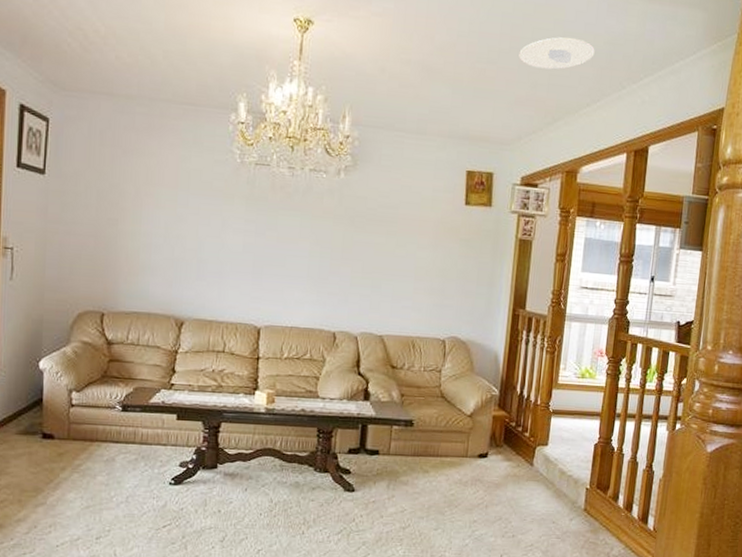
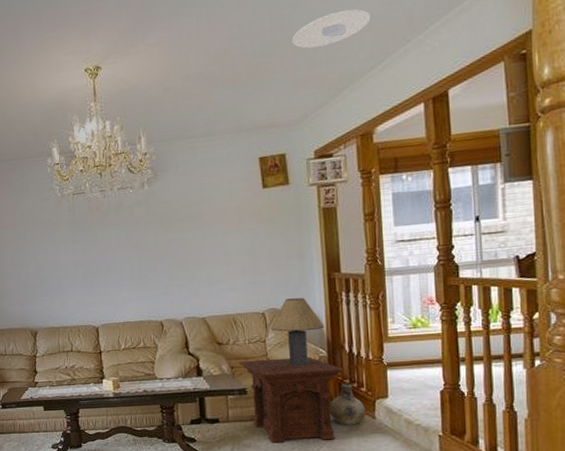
side table: none [410,389,512,484] -> present [238,356,344,442]
table lamp: none [447,329,501,403] -> present [270,297,324,367]
ceramic jug: none [491,426,527,470] -> present [329,383,367,425]

